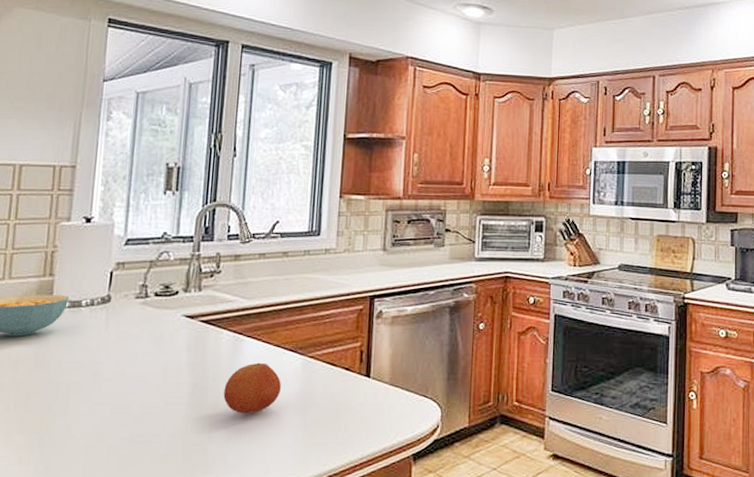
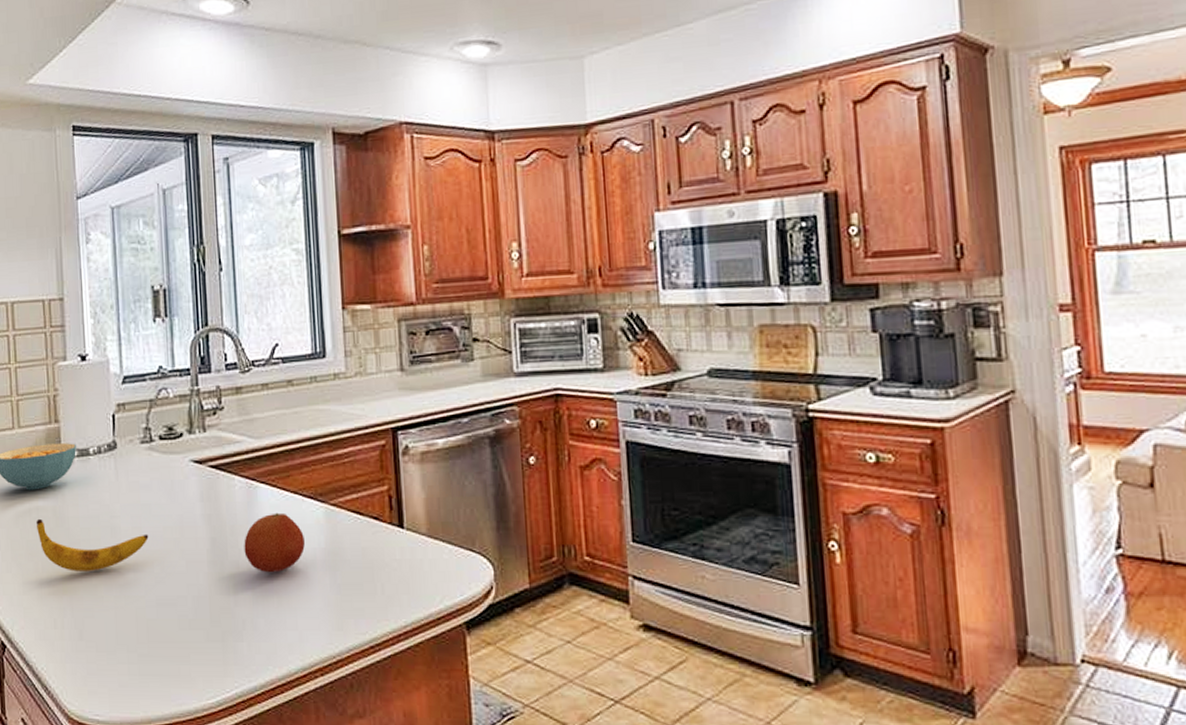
banana: none [14,363,131,412] -> present [36,518,149,571]

